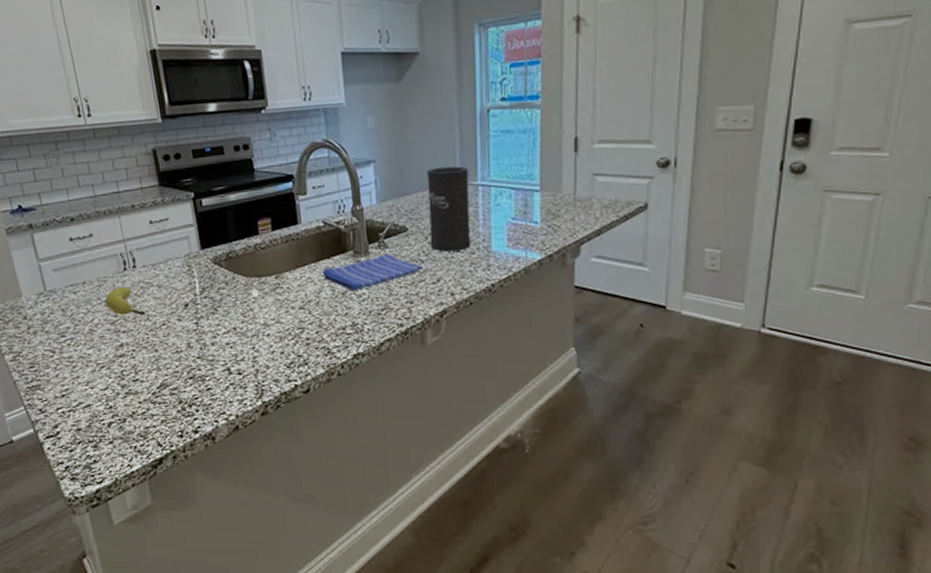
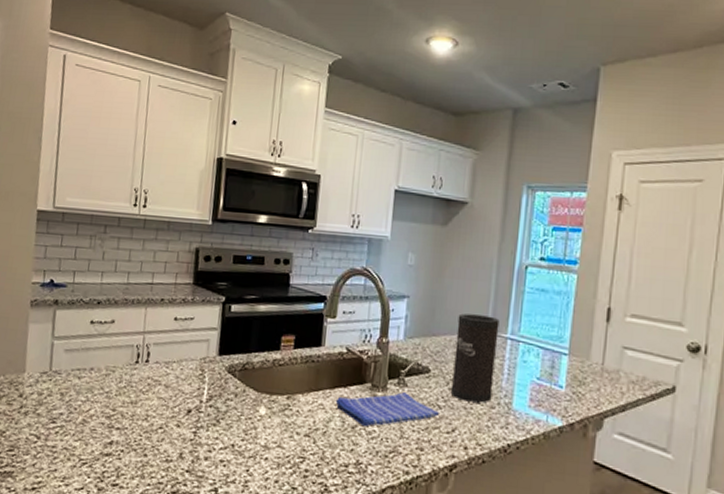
fruit: present [105,286,146,316] -> none [106,379,145,415]

